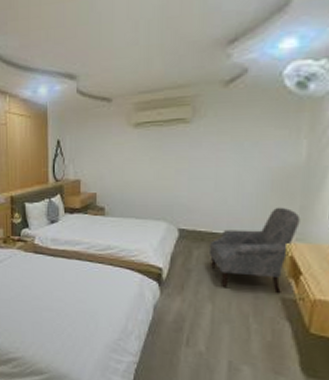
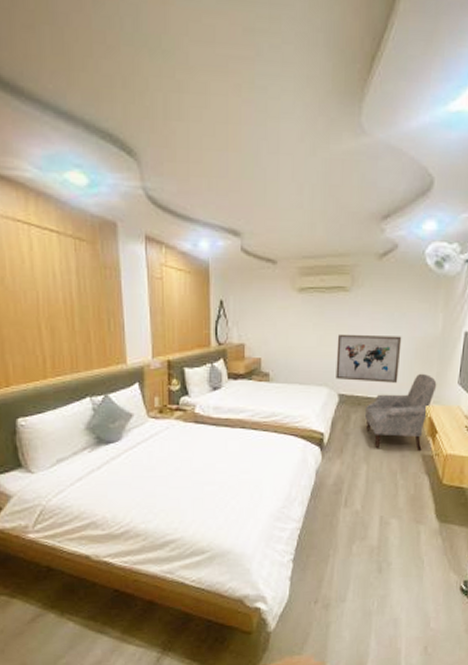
wall art: none [175,166,254,218] -> present [336,334,402,383]

